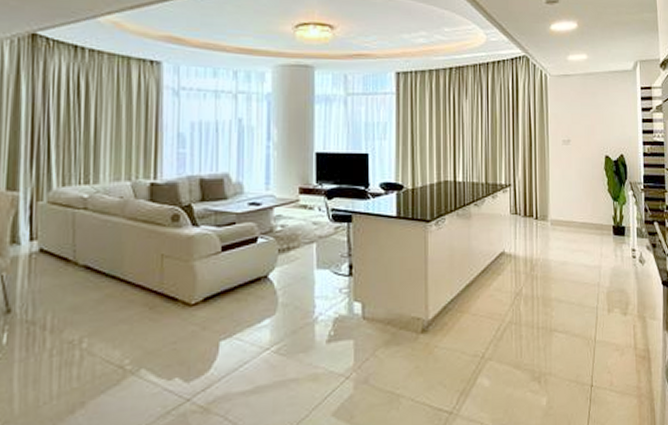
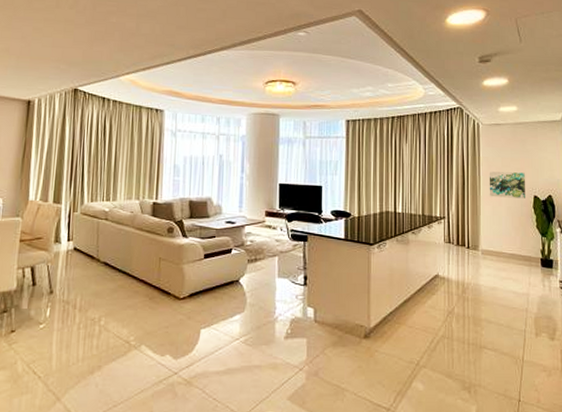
wall art: none [558,130,596,159] -> present [489,171,525,198]

